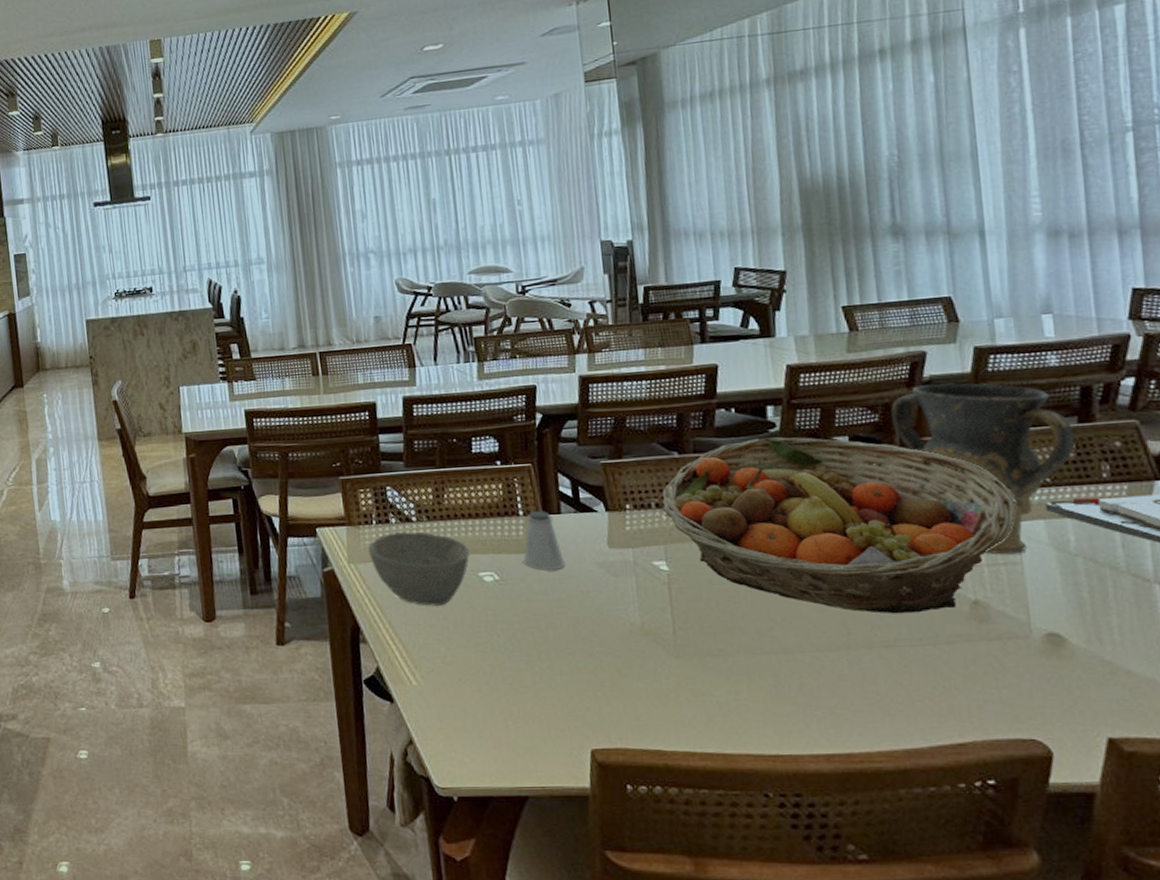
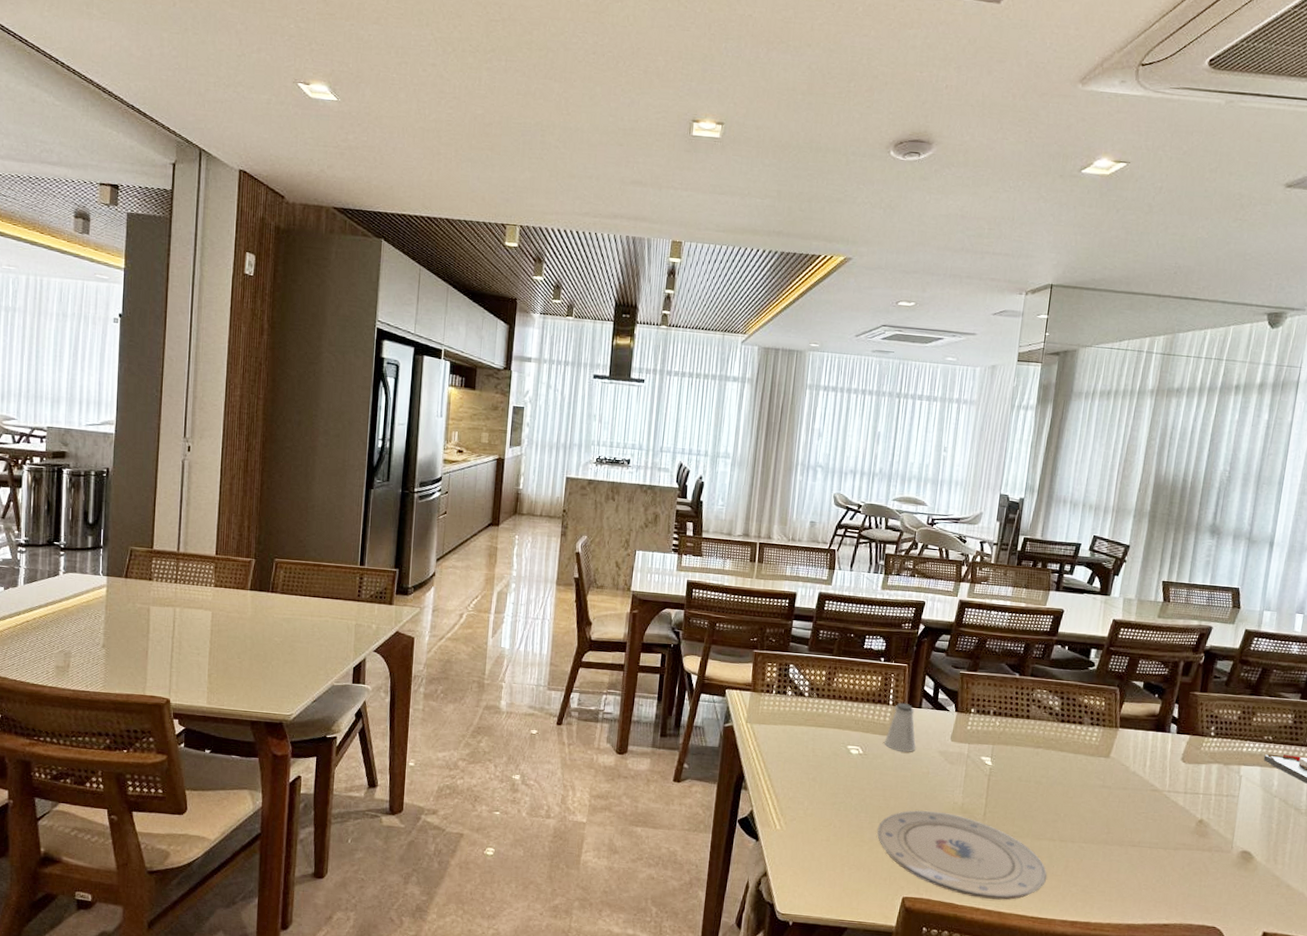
bowl: present [367,532,470,606] -> none [764,703,845,768]
plate: none [539,636,778,739] -> present [877,810,1047,900]
fruit basket: present [661,437,1016,614] -> none [997,673,1245,824]
vase: present [890,383,1076,555] -> none [1176,652,1297,790]

